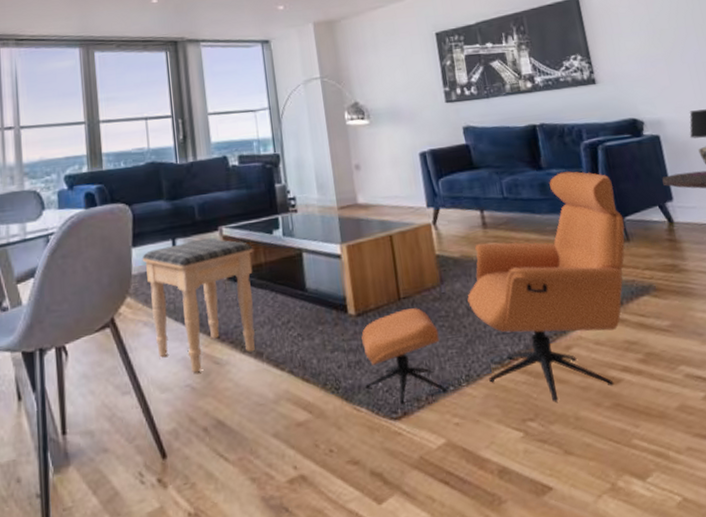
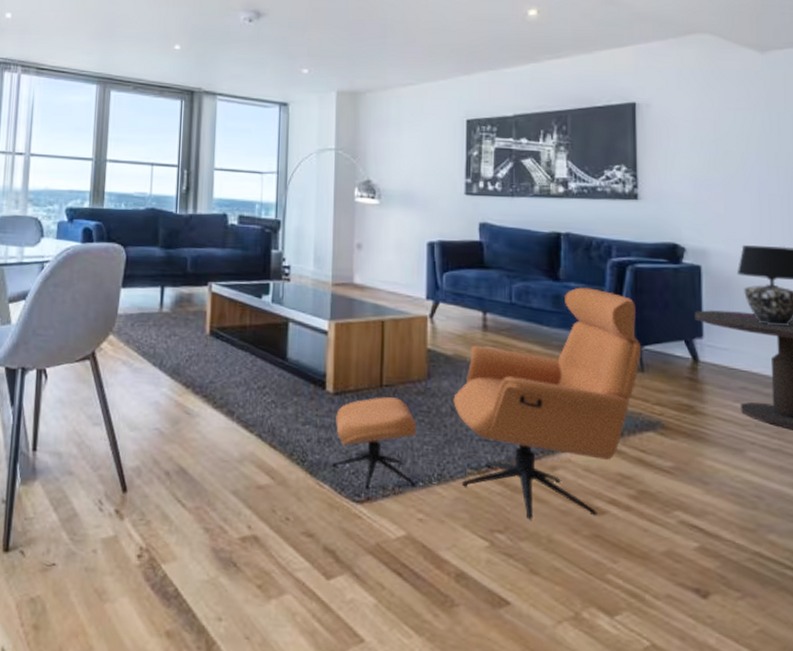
footstool: present [142,238,255,373] -> none [129,291,240,419]

